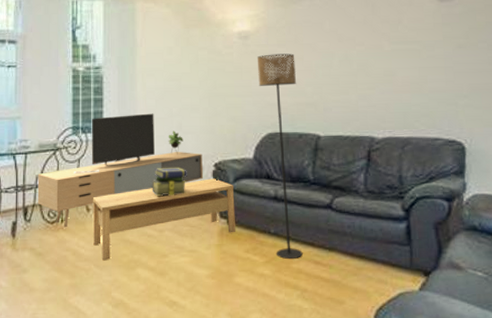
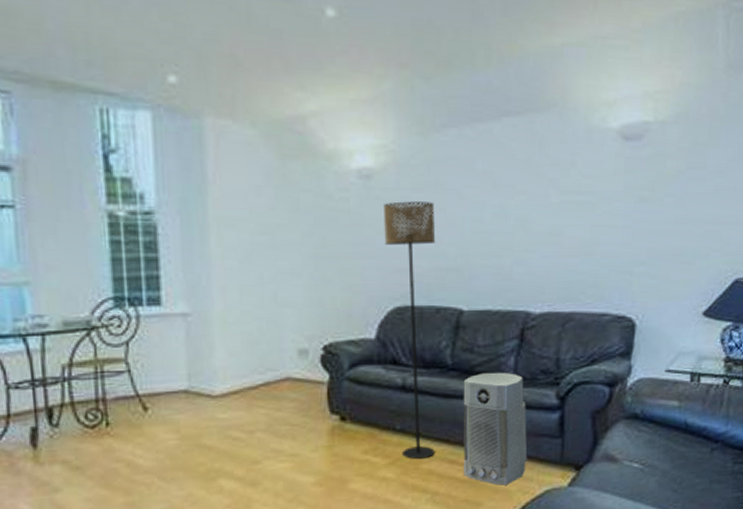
media console: present [37,113,203,228] -> none [64,279,307,433]
coffee table: present [92,178,235,261] -> none [150,365,351,472]
stack of books: present [152,168,187,197] -> none [236,352,286,389]
air purifier: none [323,186,381,286] -> present [463,372,528,486]

